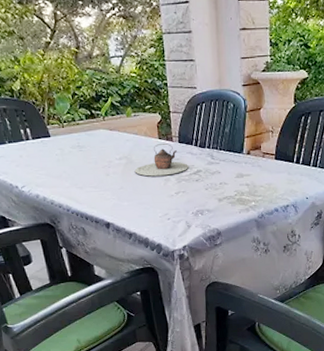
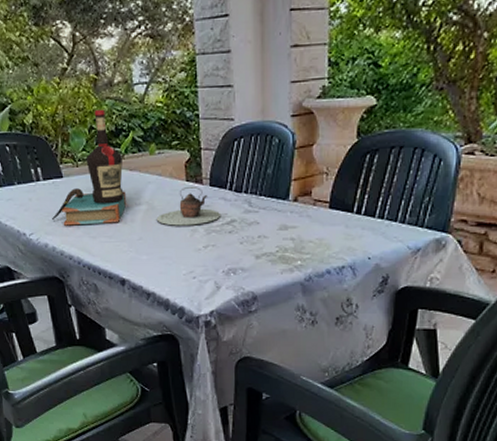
bottle: none [42,78,109,179] -> present [52,109,127,226]

